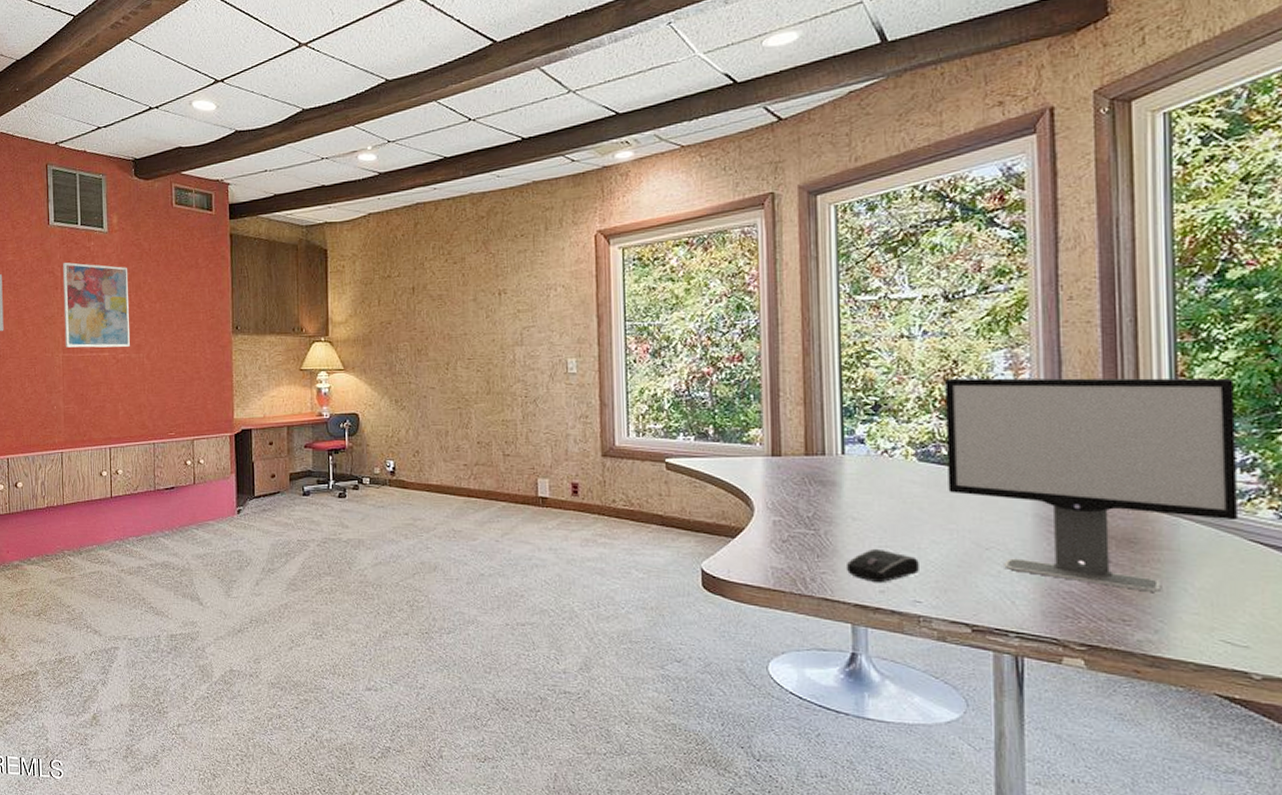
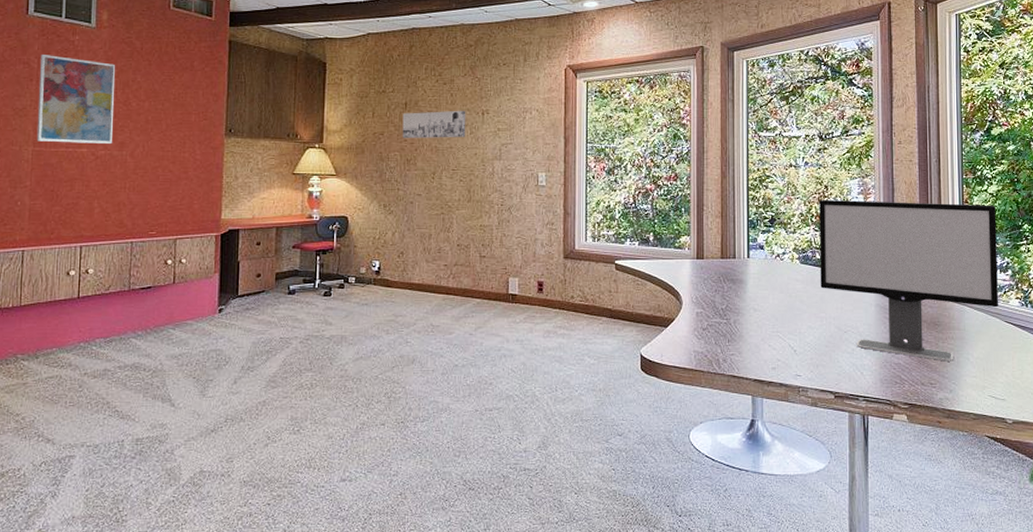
wall art: none [410,291,481,327] -> present [402,110,466,139]
computer mouse: present [847,548,919,584] -> none [749,333,800,362]

